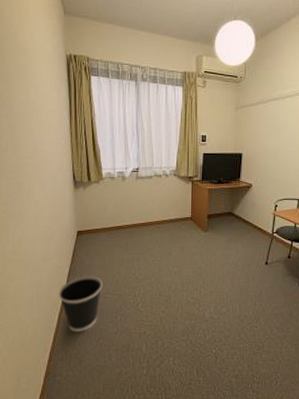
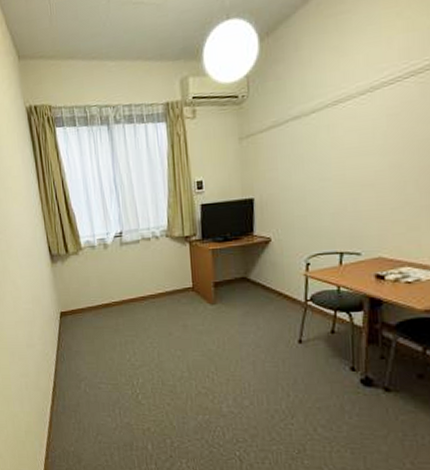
wastebasket: present [58,276,103,332] -> none [47,363,95,427]

